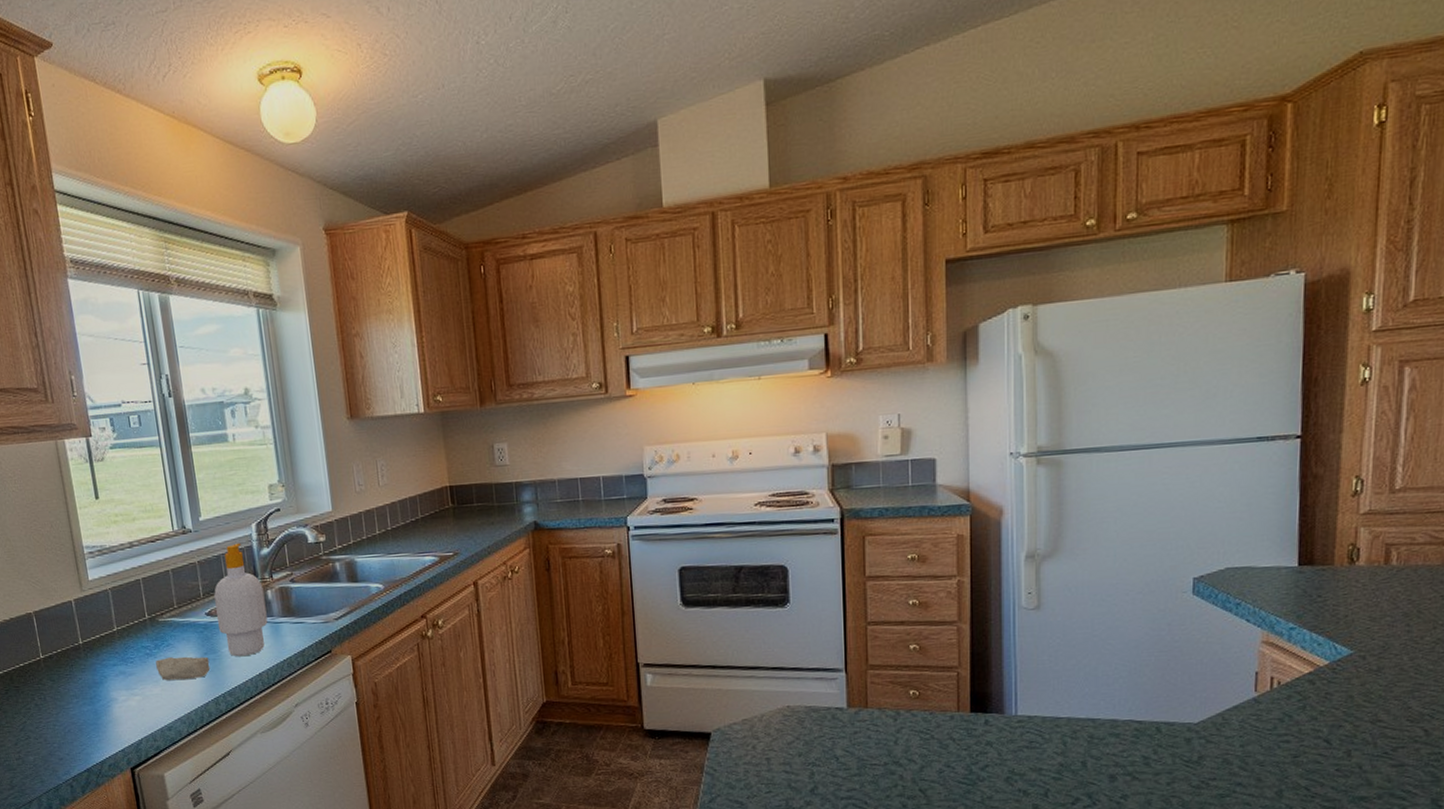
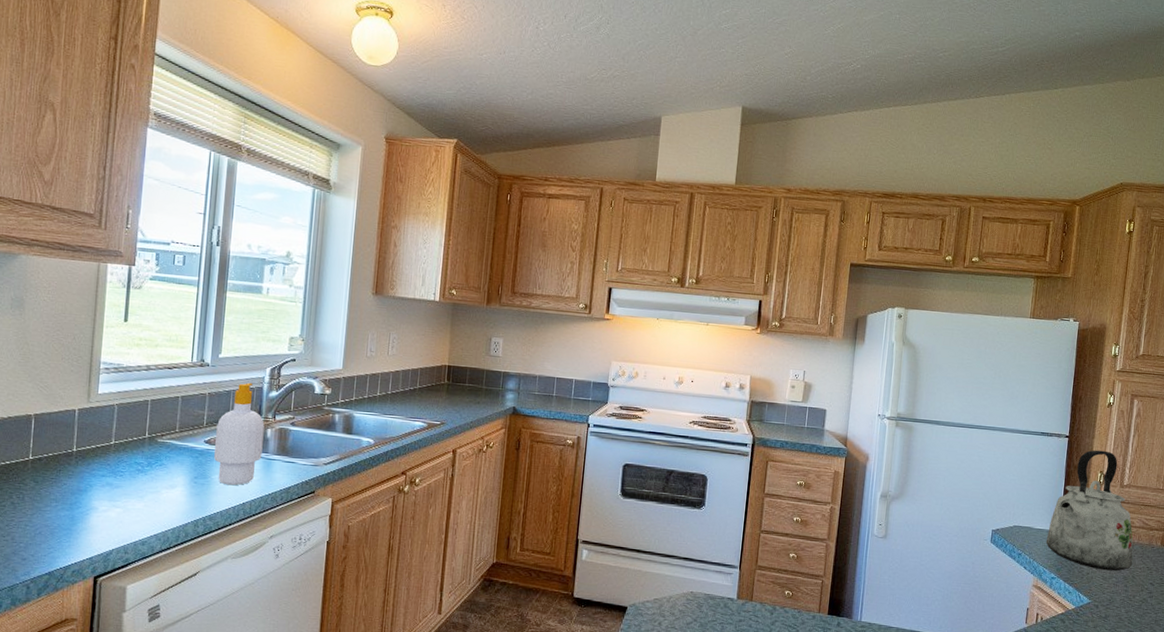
soap bar: present [156,656,211,680] -> none [144,476,198,500]
kettle: none [1276,446,1417,609] -> present [1045,450,1133,572]

